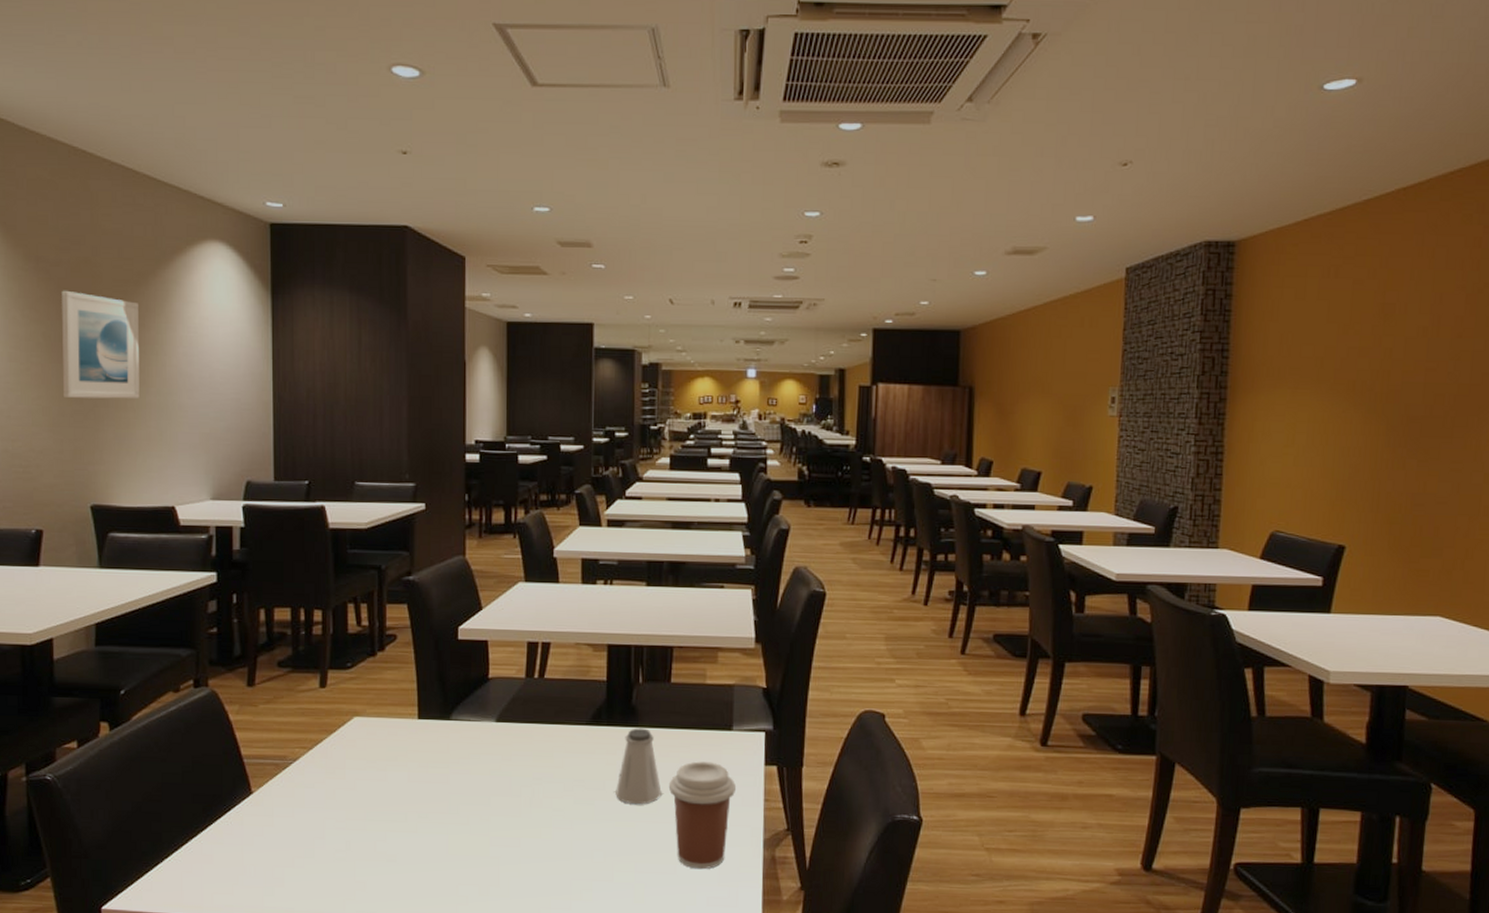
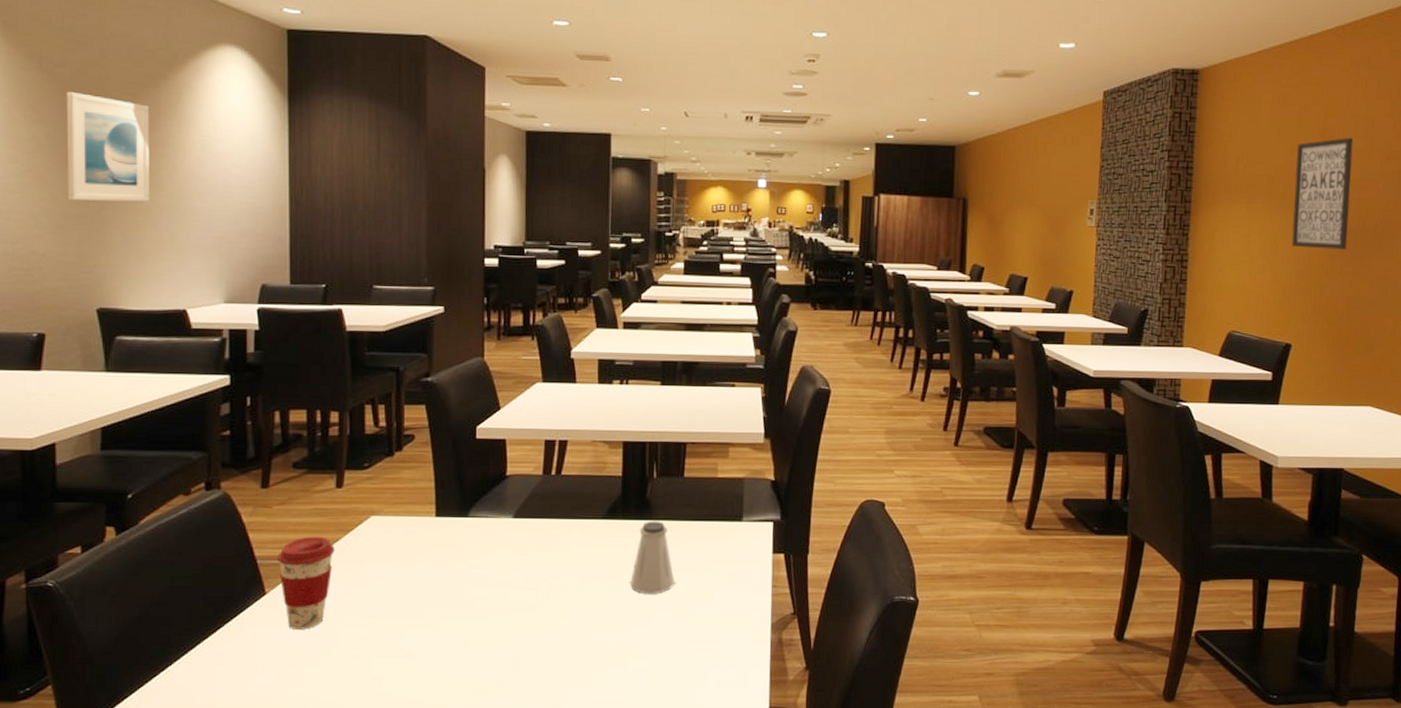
coffee cup: none [262,736,319,830] -> present [276,536,335,629]
coffee cup: present [668,761,736,870] -> none [681,551,745,654]
wall art: none [1344,313,1418,440] -> present [1291,137,1354,250]

